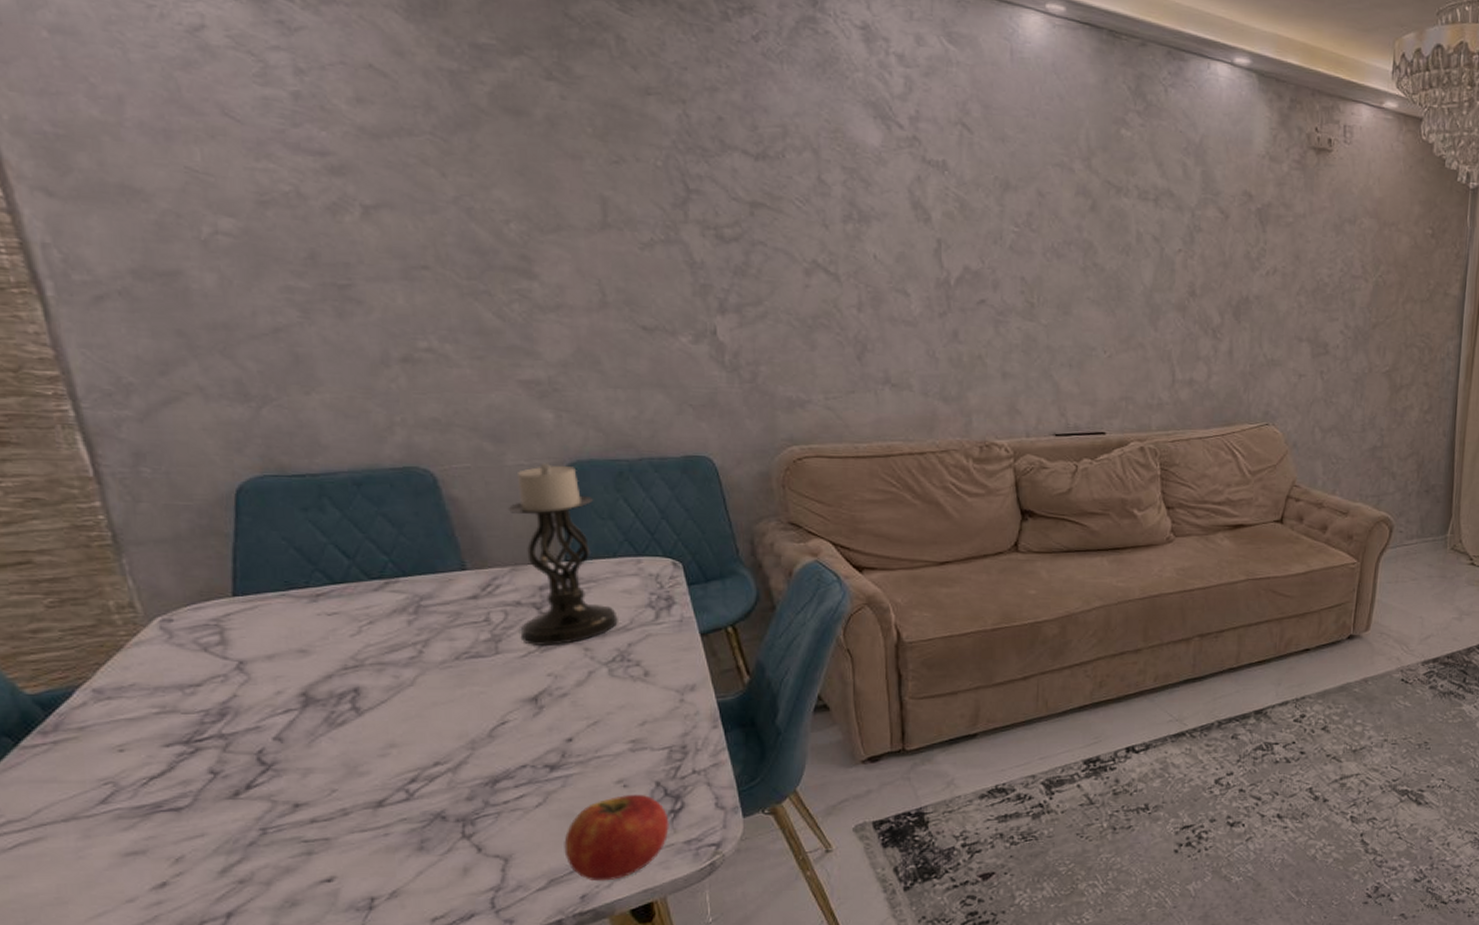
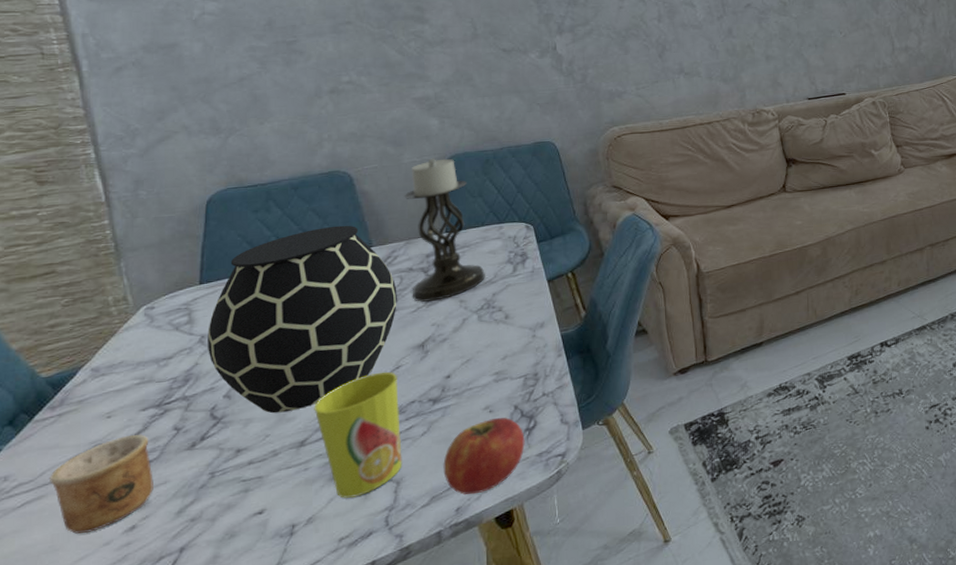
cup: none [48,775,187,887] -> present [49,435,153,535]
vase: none [247,538,501,765] -> present [208,225,397,414]
cup: none [394,727,511,872] -> present [314,371,402,498]

